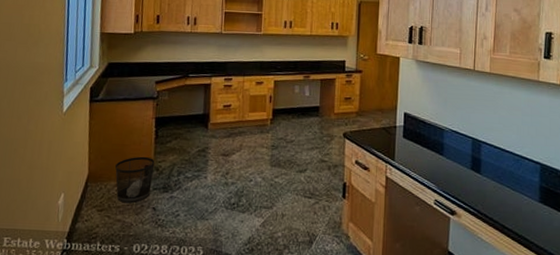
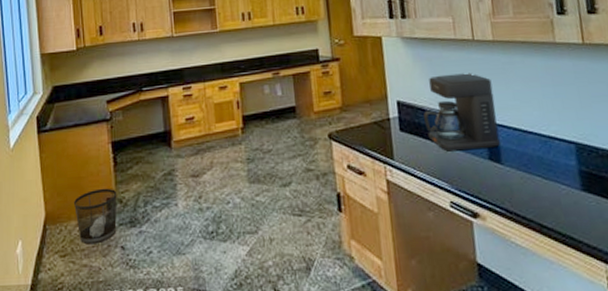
coffee maker: none [424,95,483,160] -> present [423,72,500,152]

